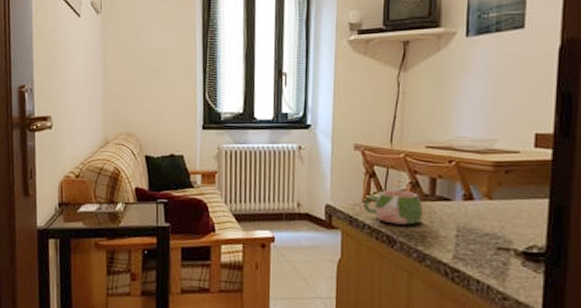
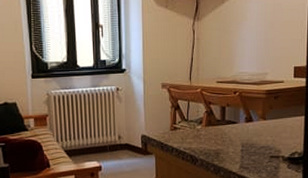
mug: present [363,190,423,225] -> none [171,118,216,146]

